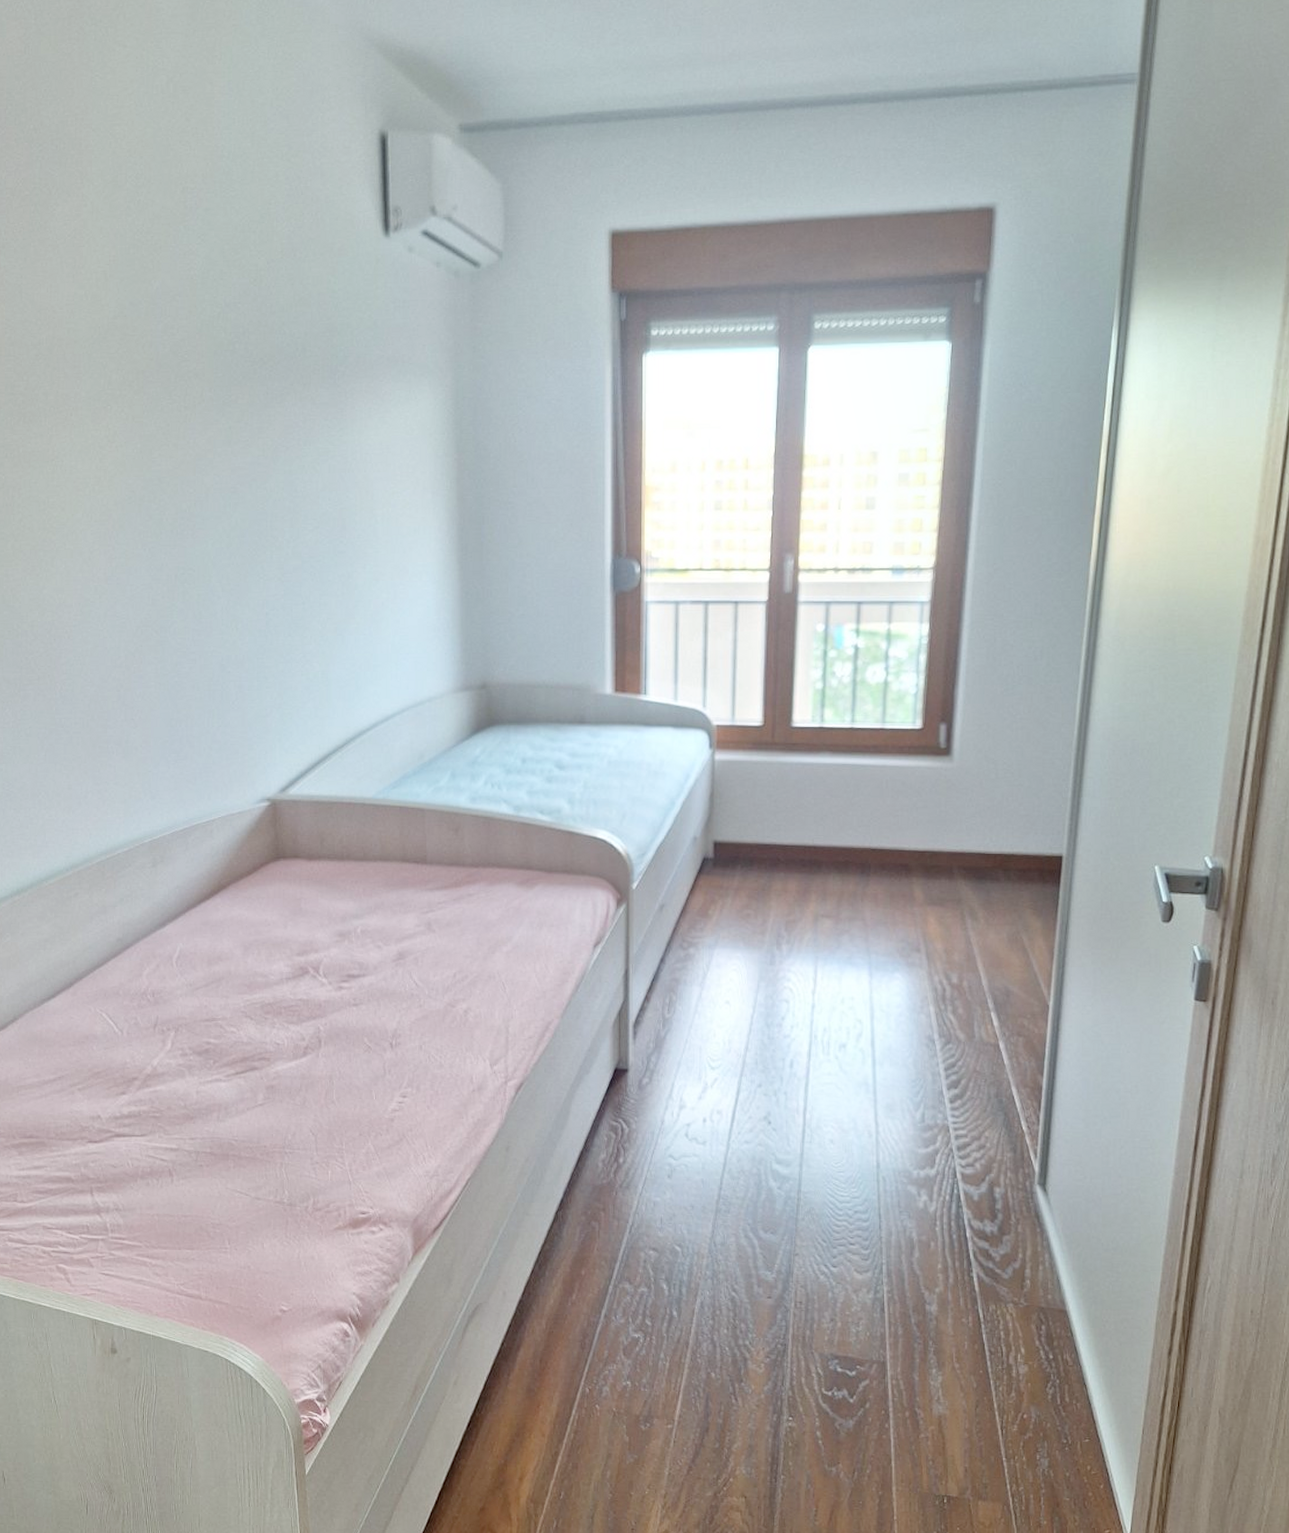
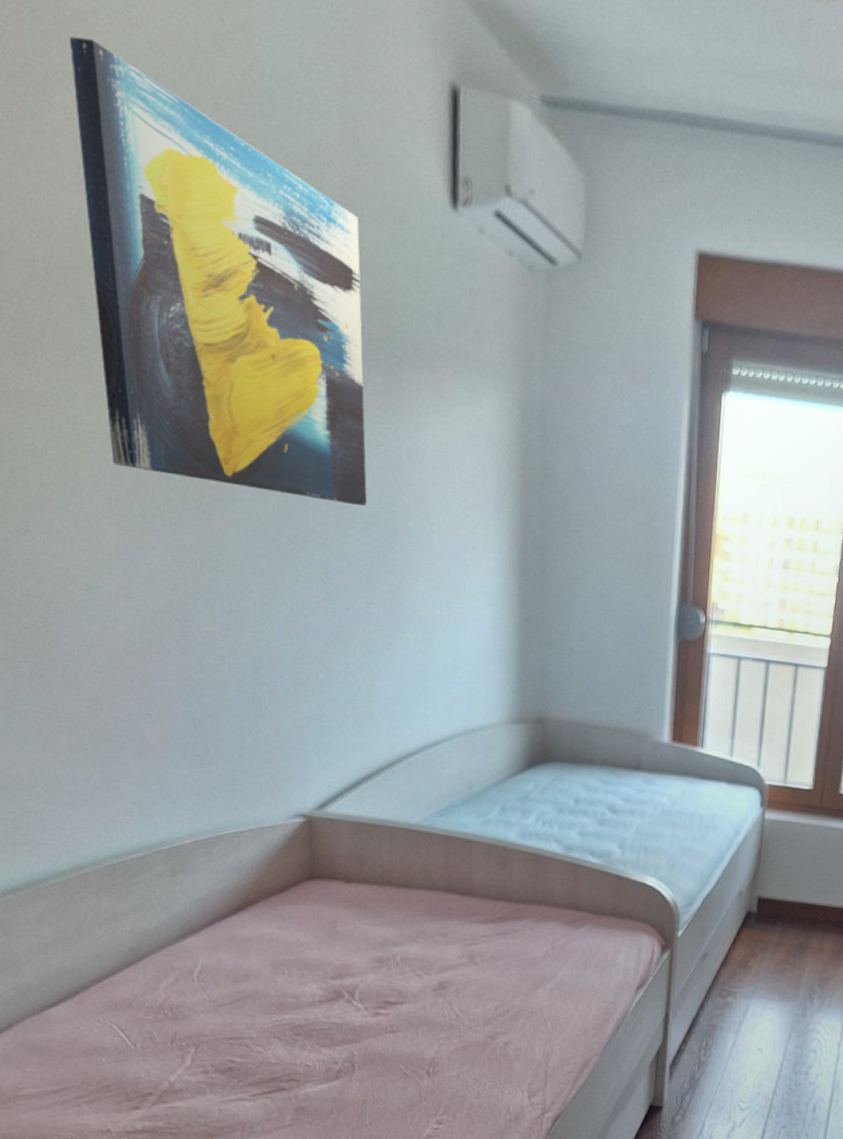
wall art: none [67,157,317,508] -> present [69,36,367,506]

